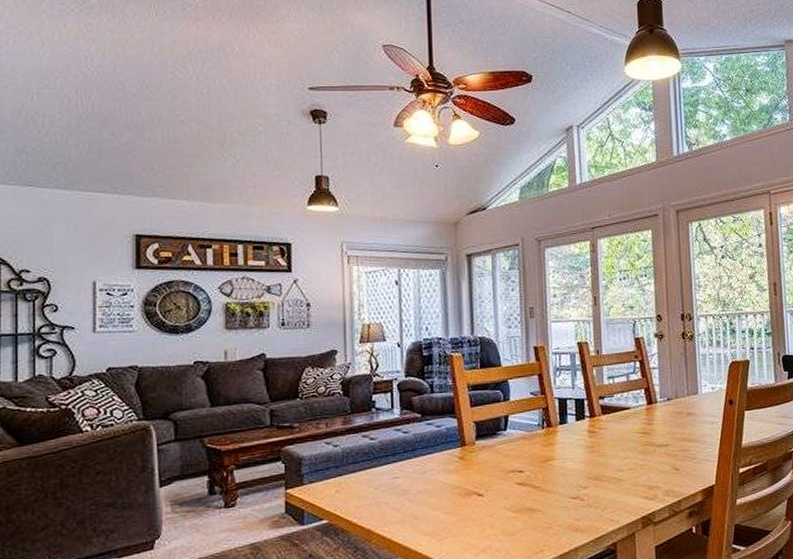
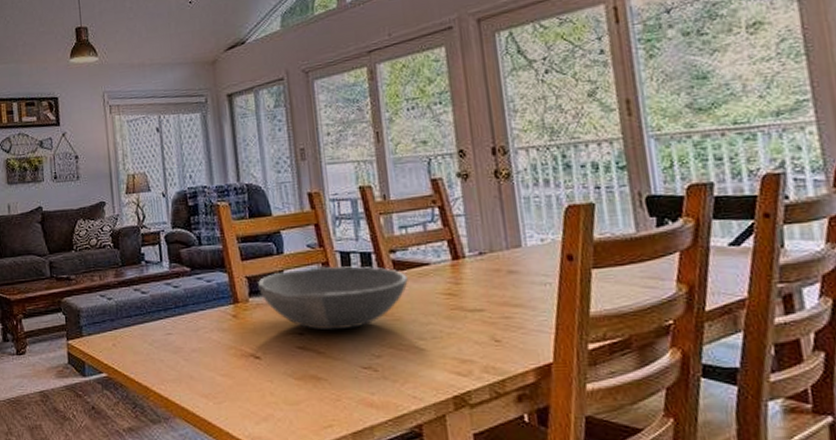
bowl: none [485,410,612,468] -> present [258,266,408,331]

